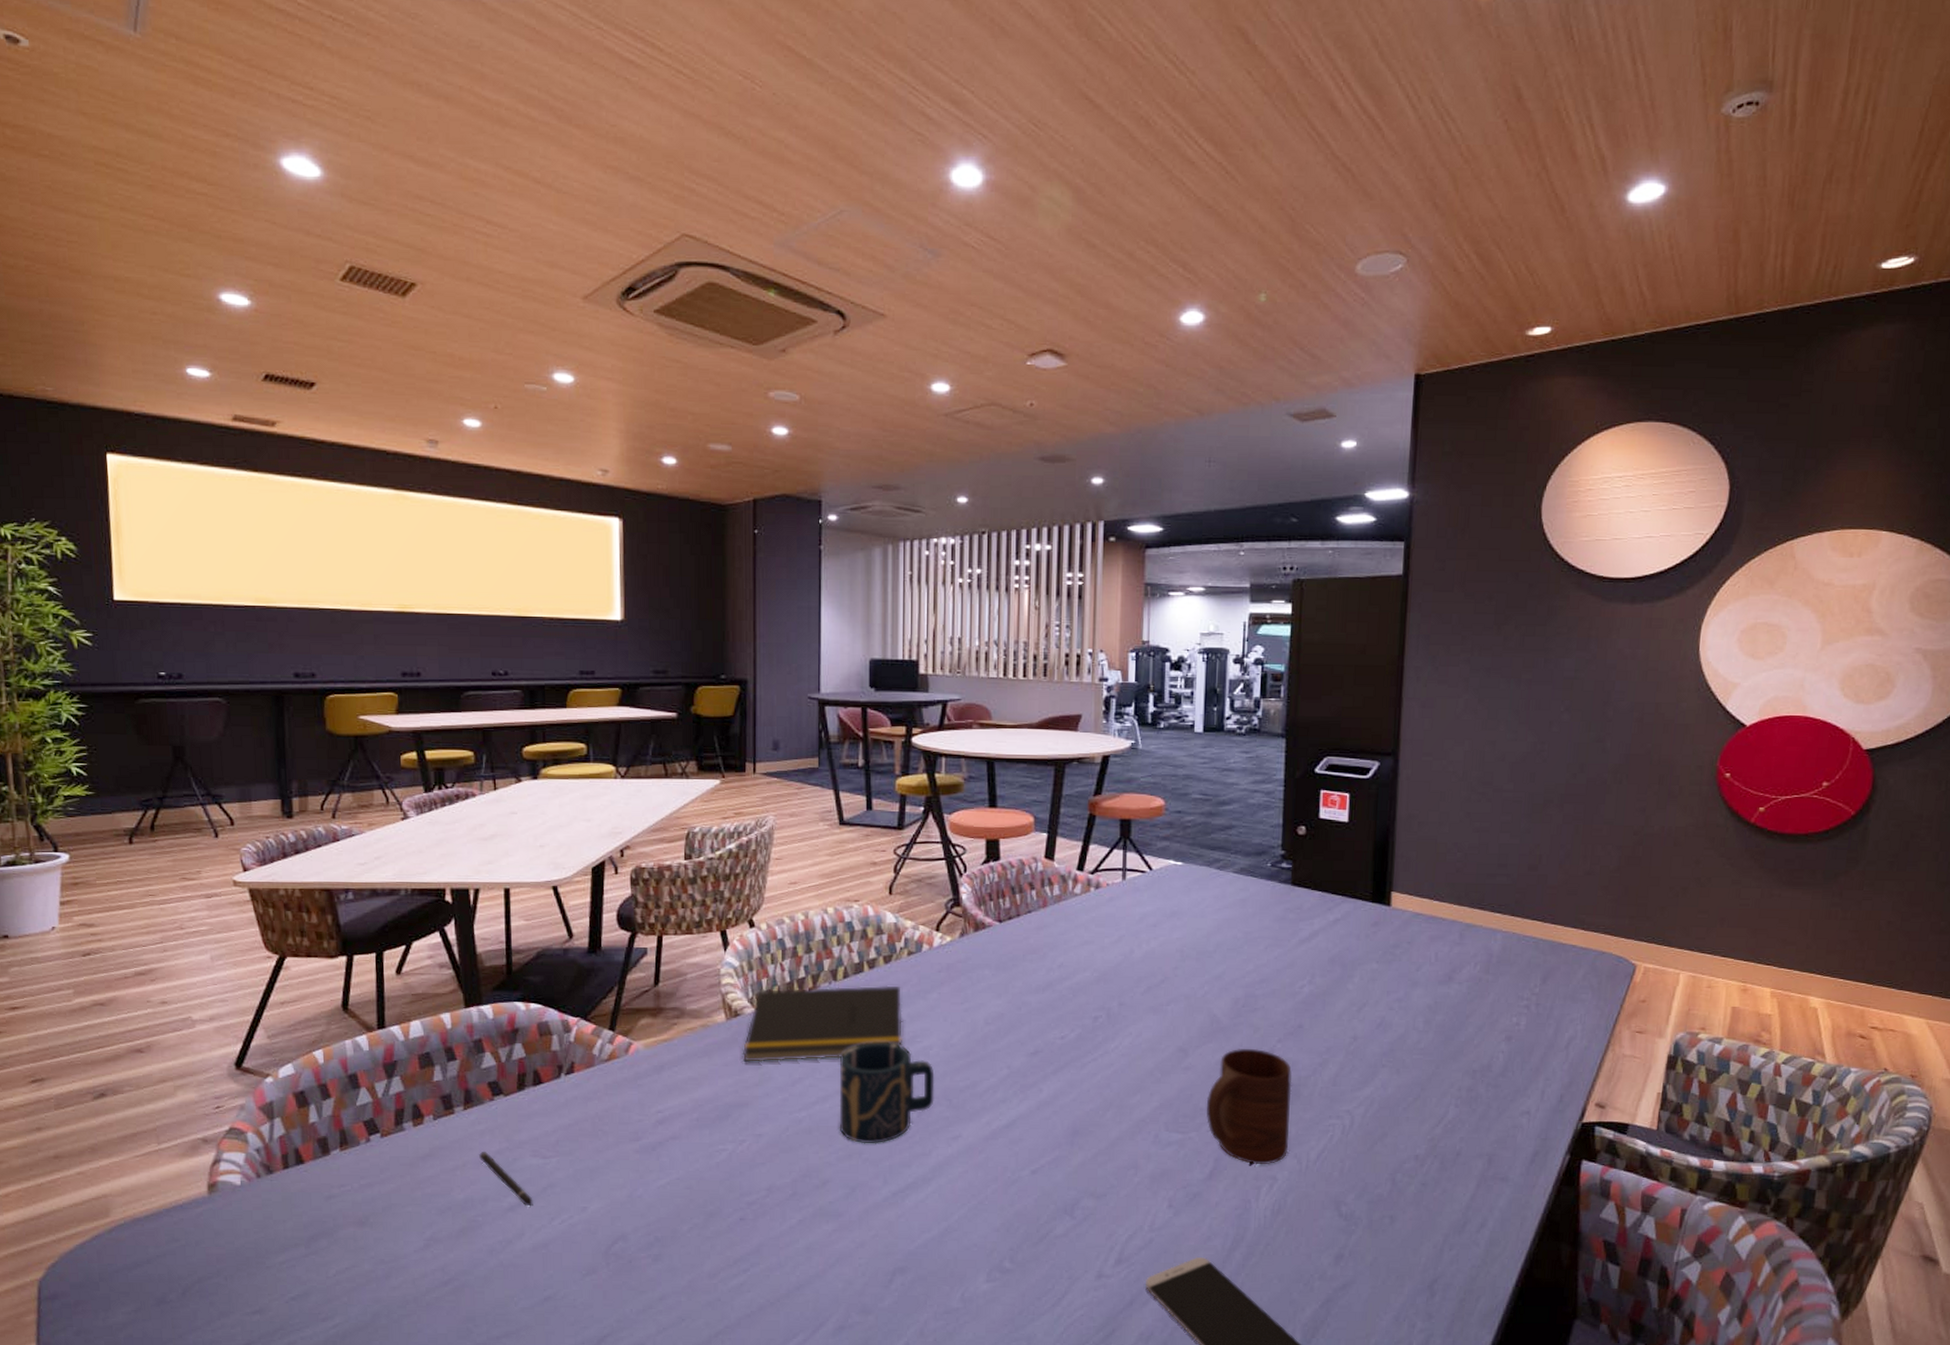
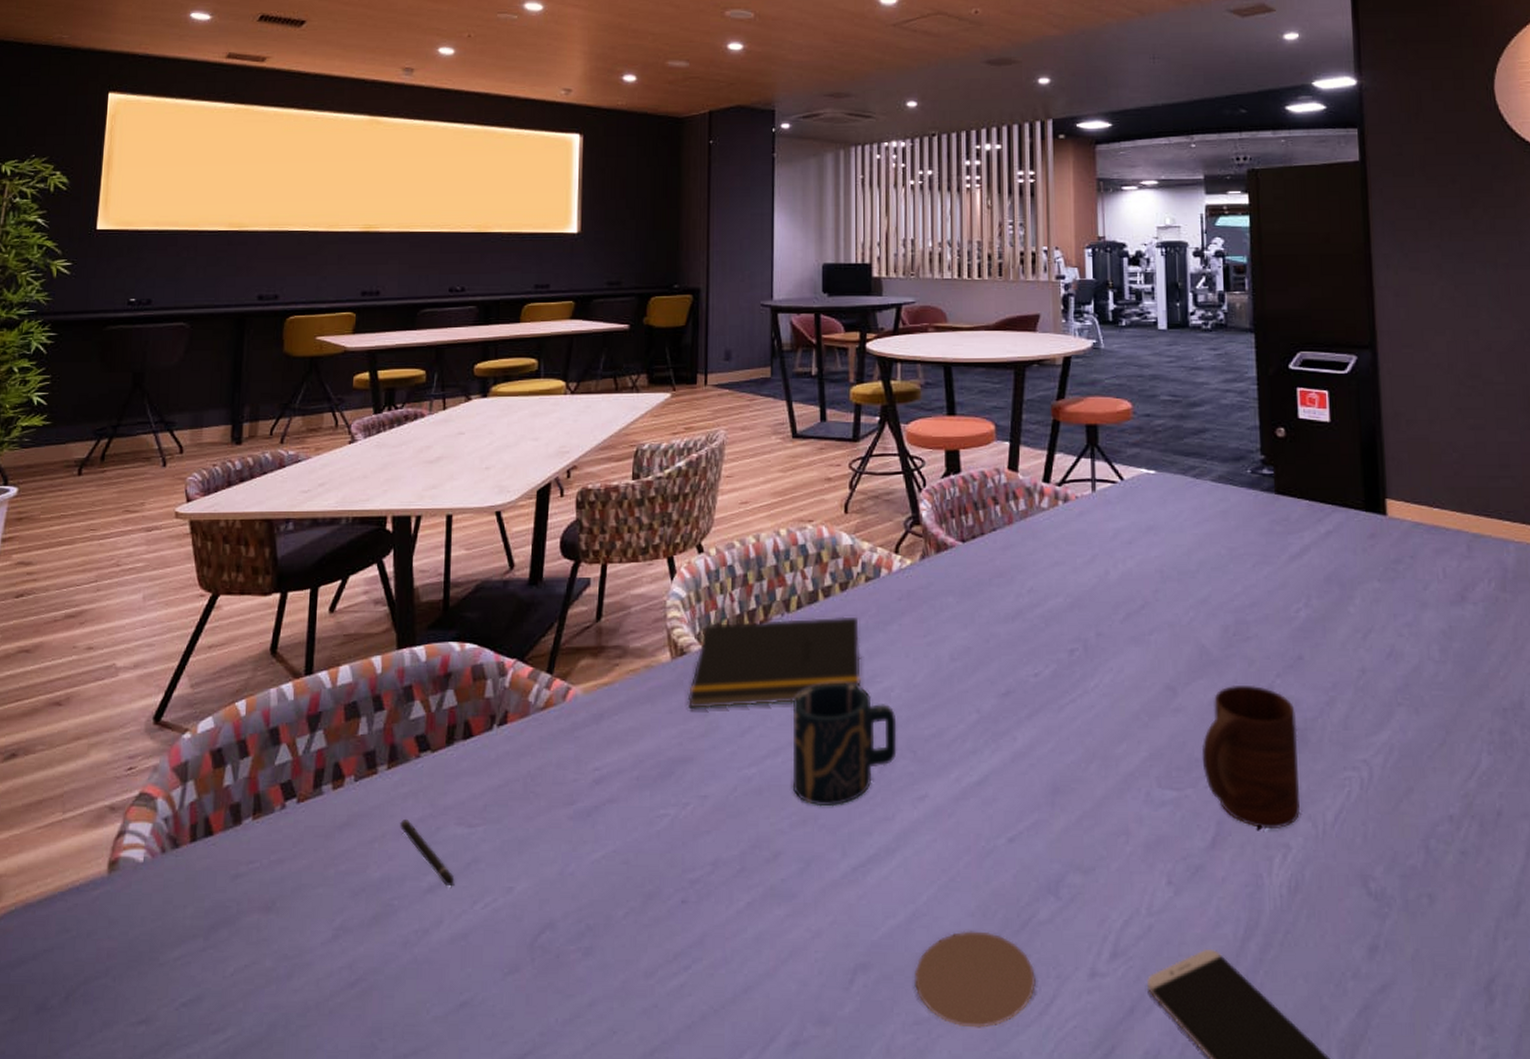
coaster: none [946,1242,1050,1316] -> present [914,931,1036,1028]

